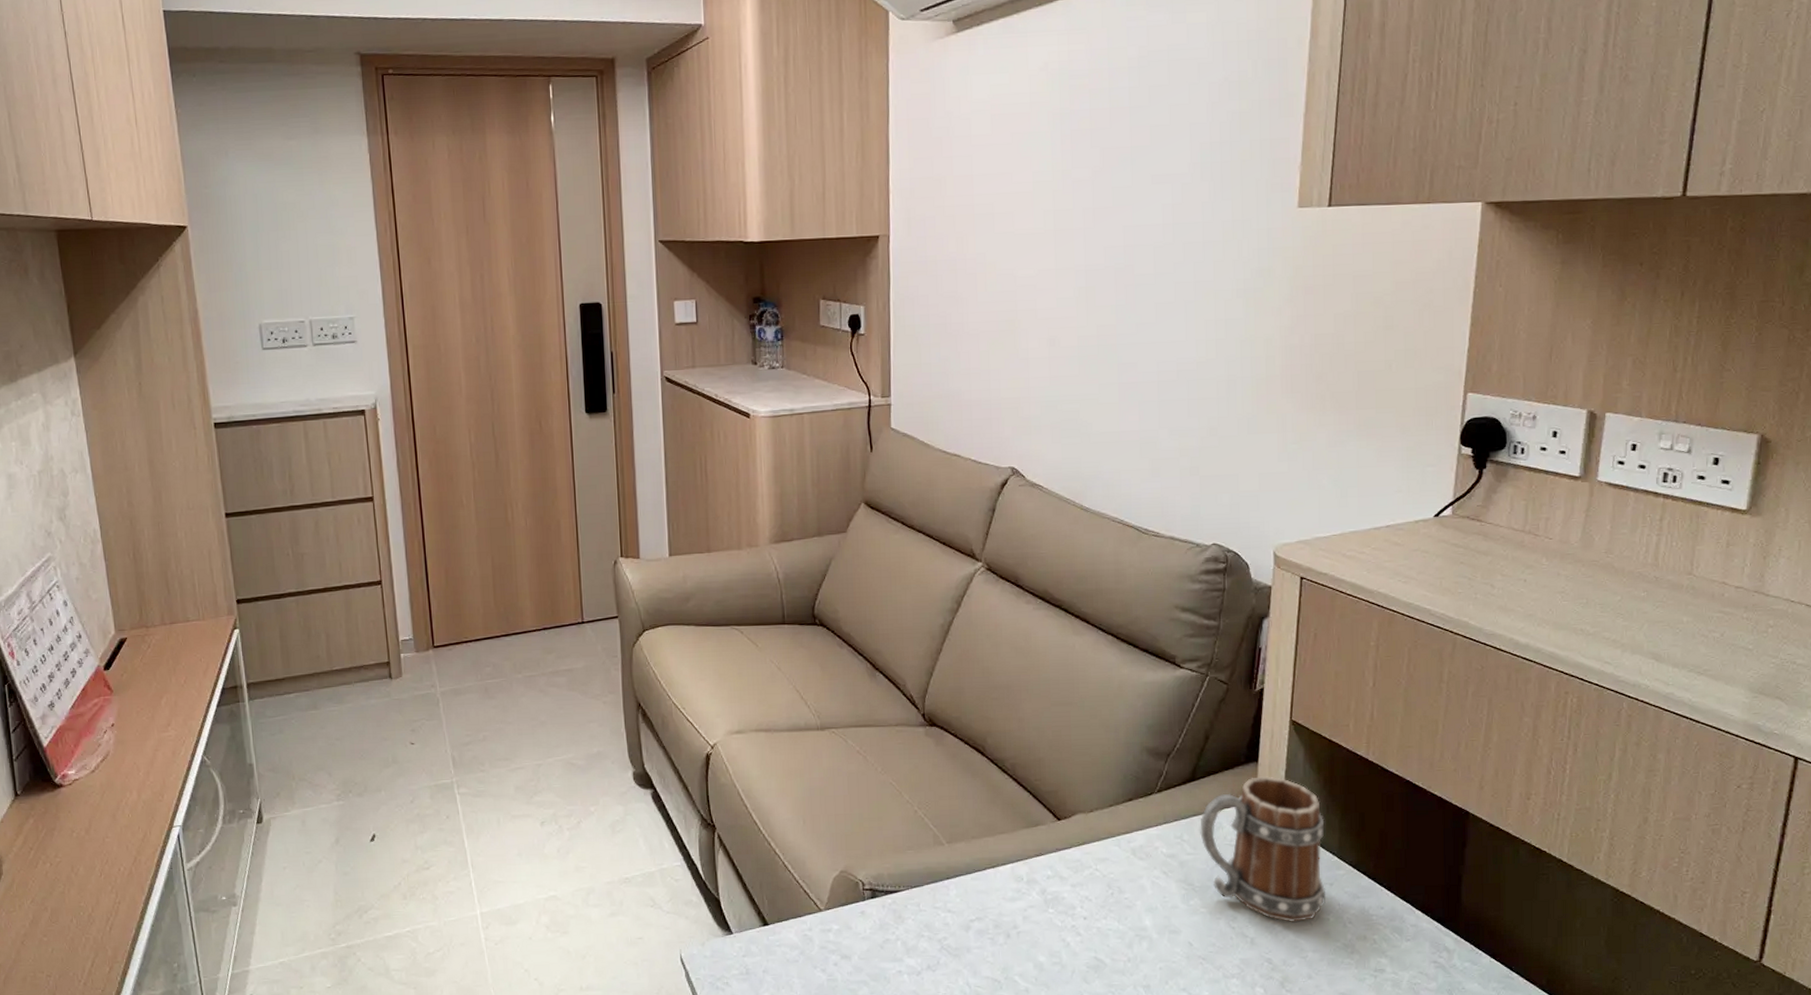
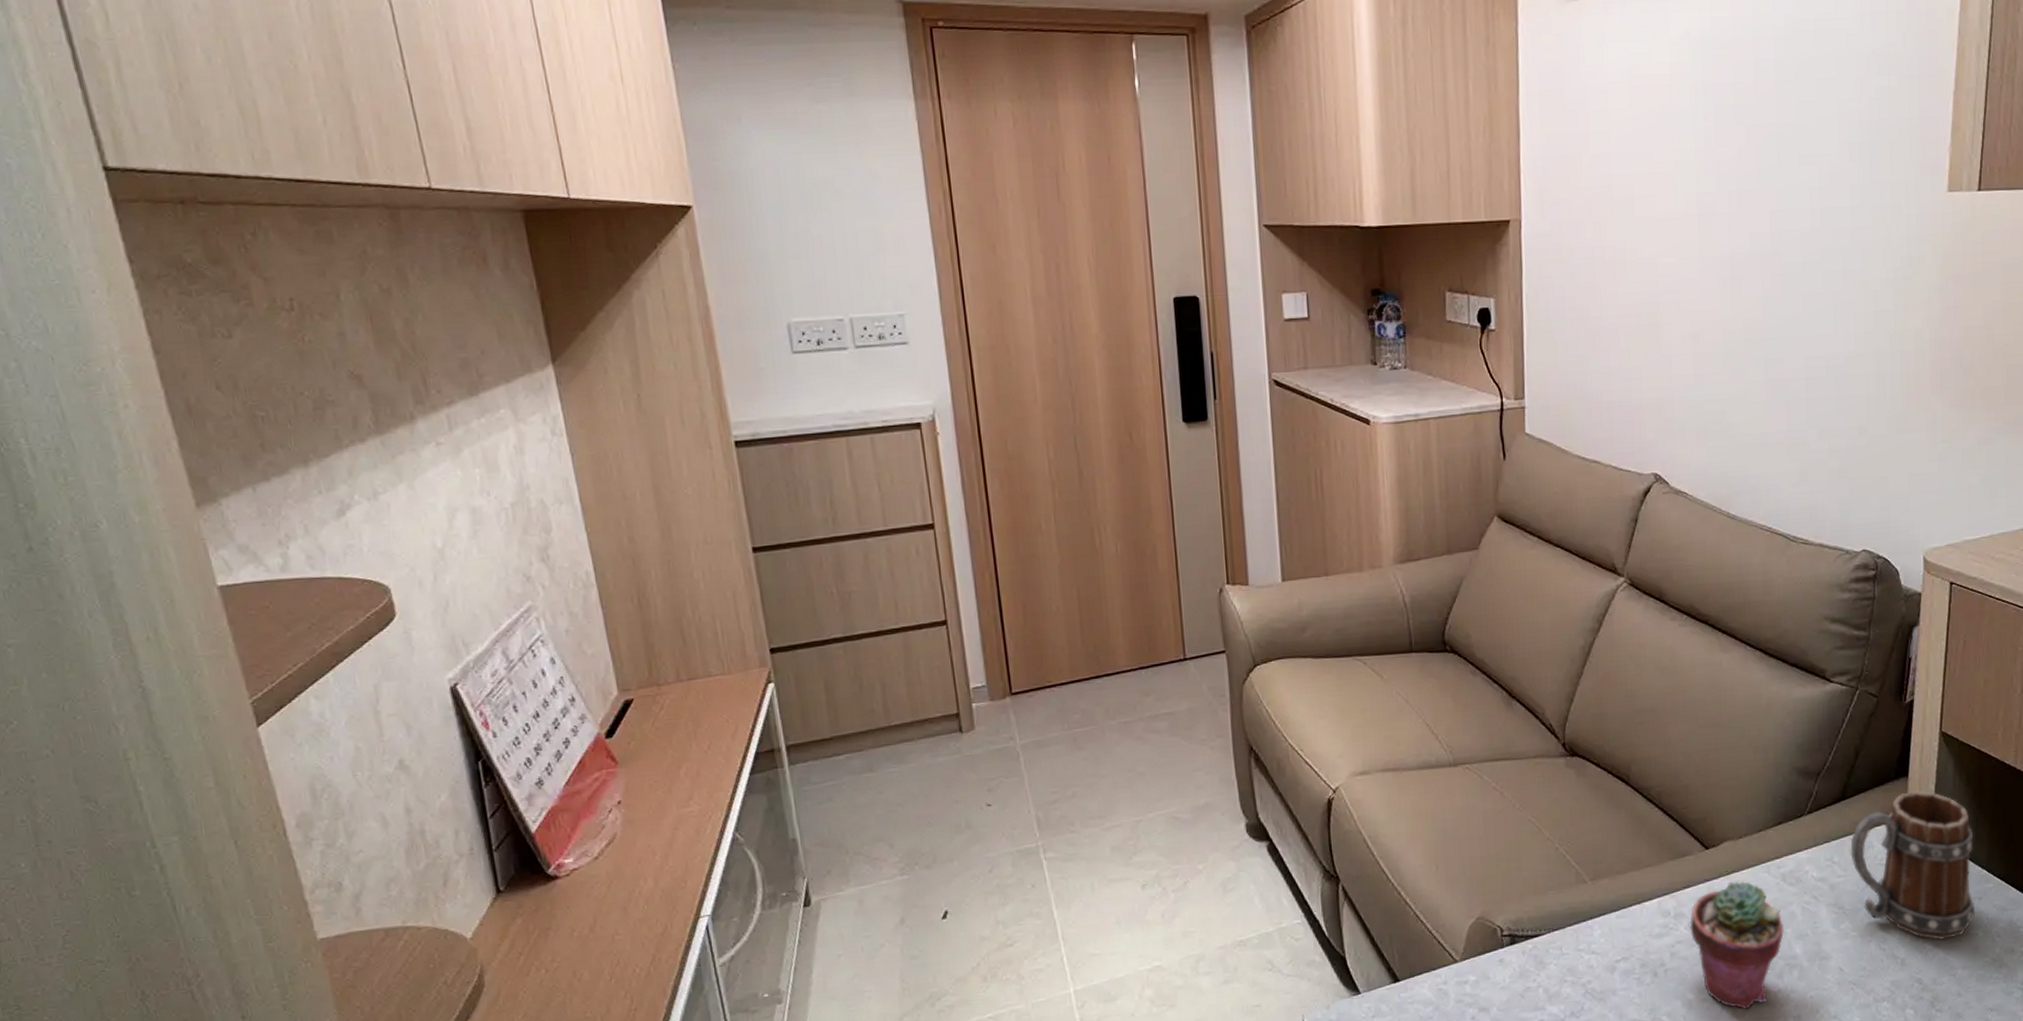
potted succulent: none [1042,852,1134,976] -> present [1690,880,1785,1010]

